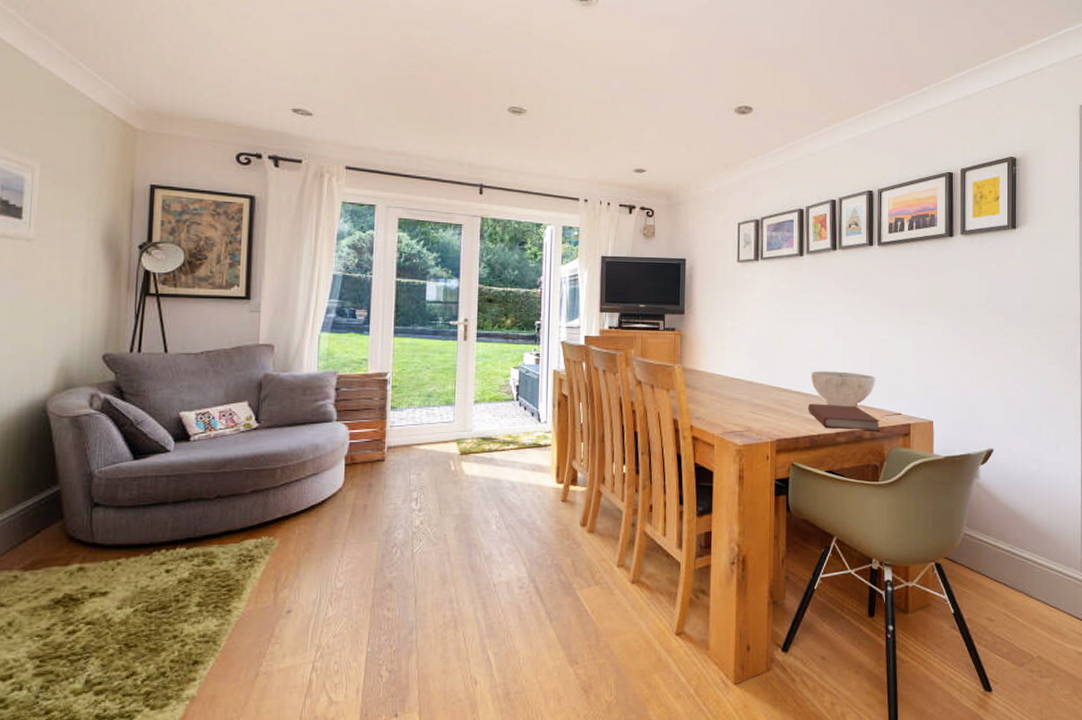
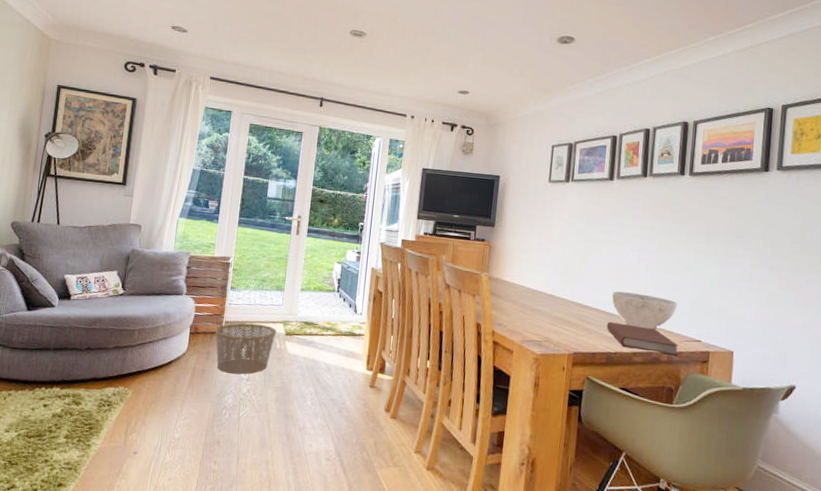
basket: none [376,446,450,505] -> present [215,323,277,375]

